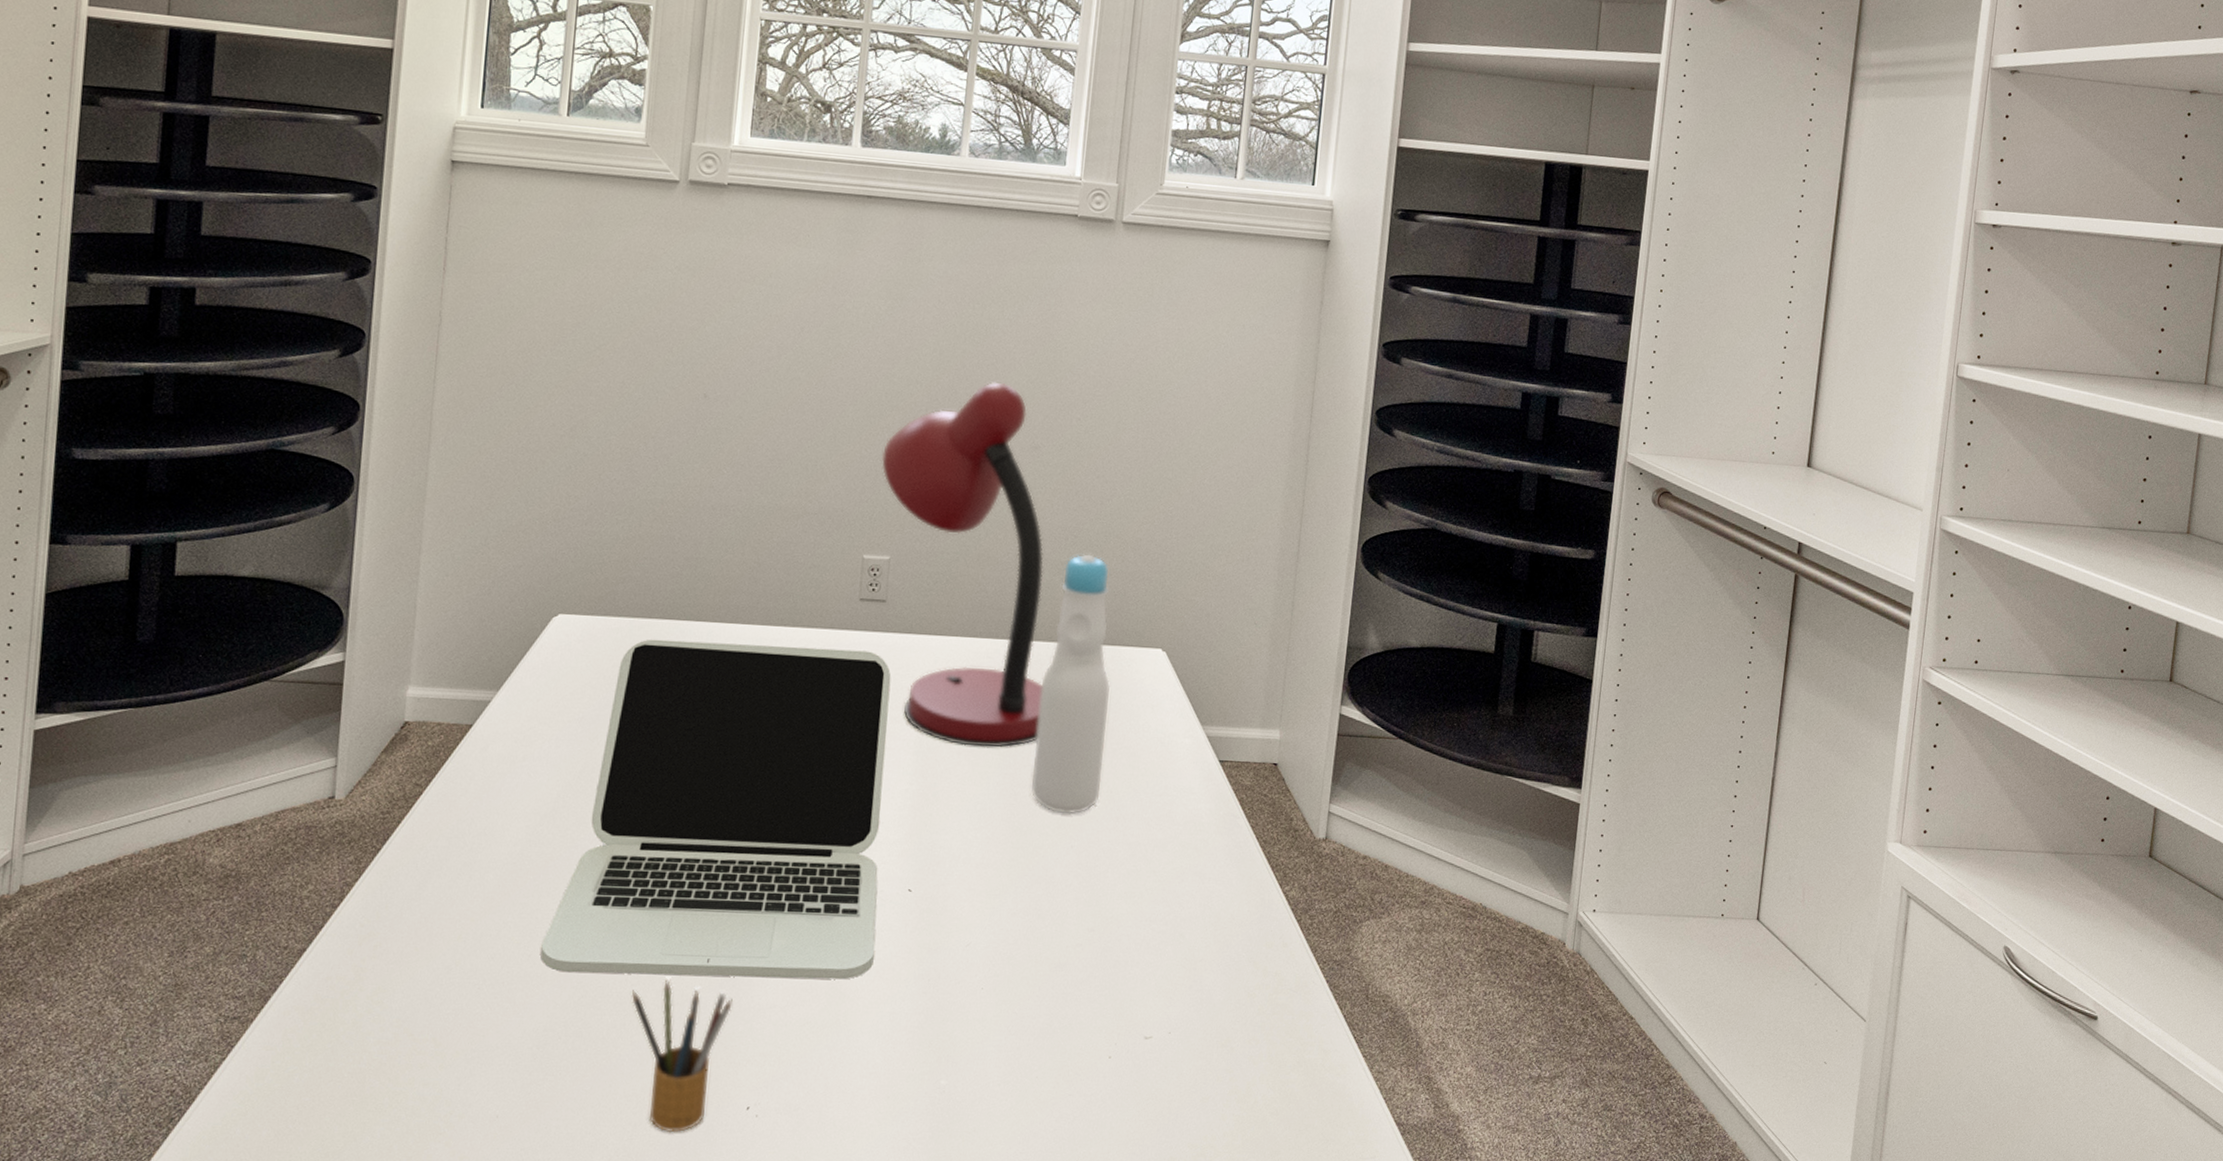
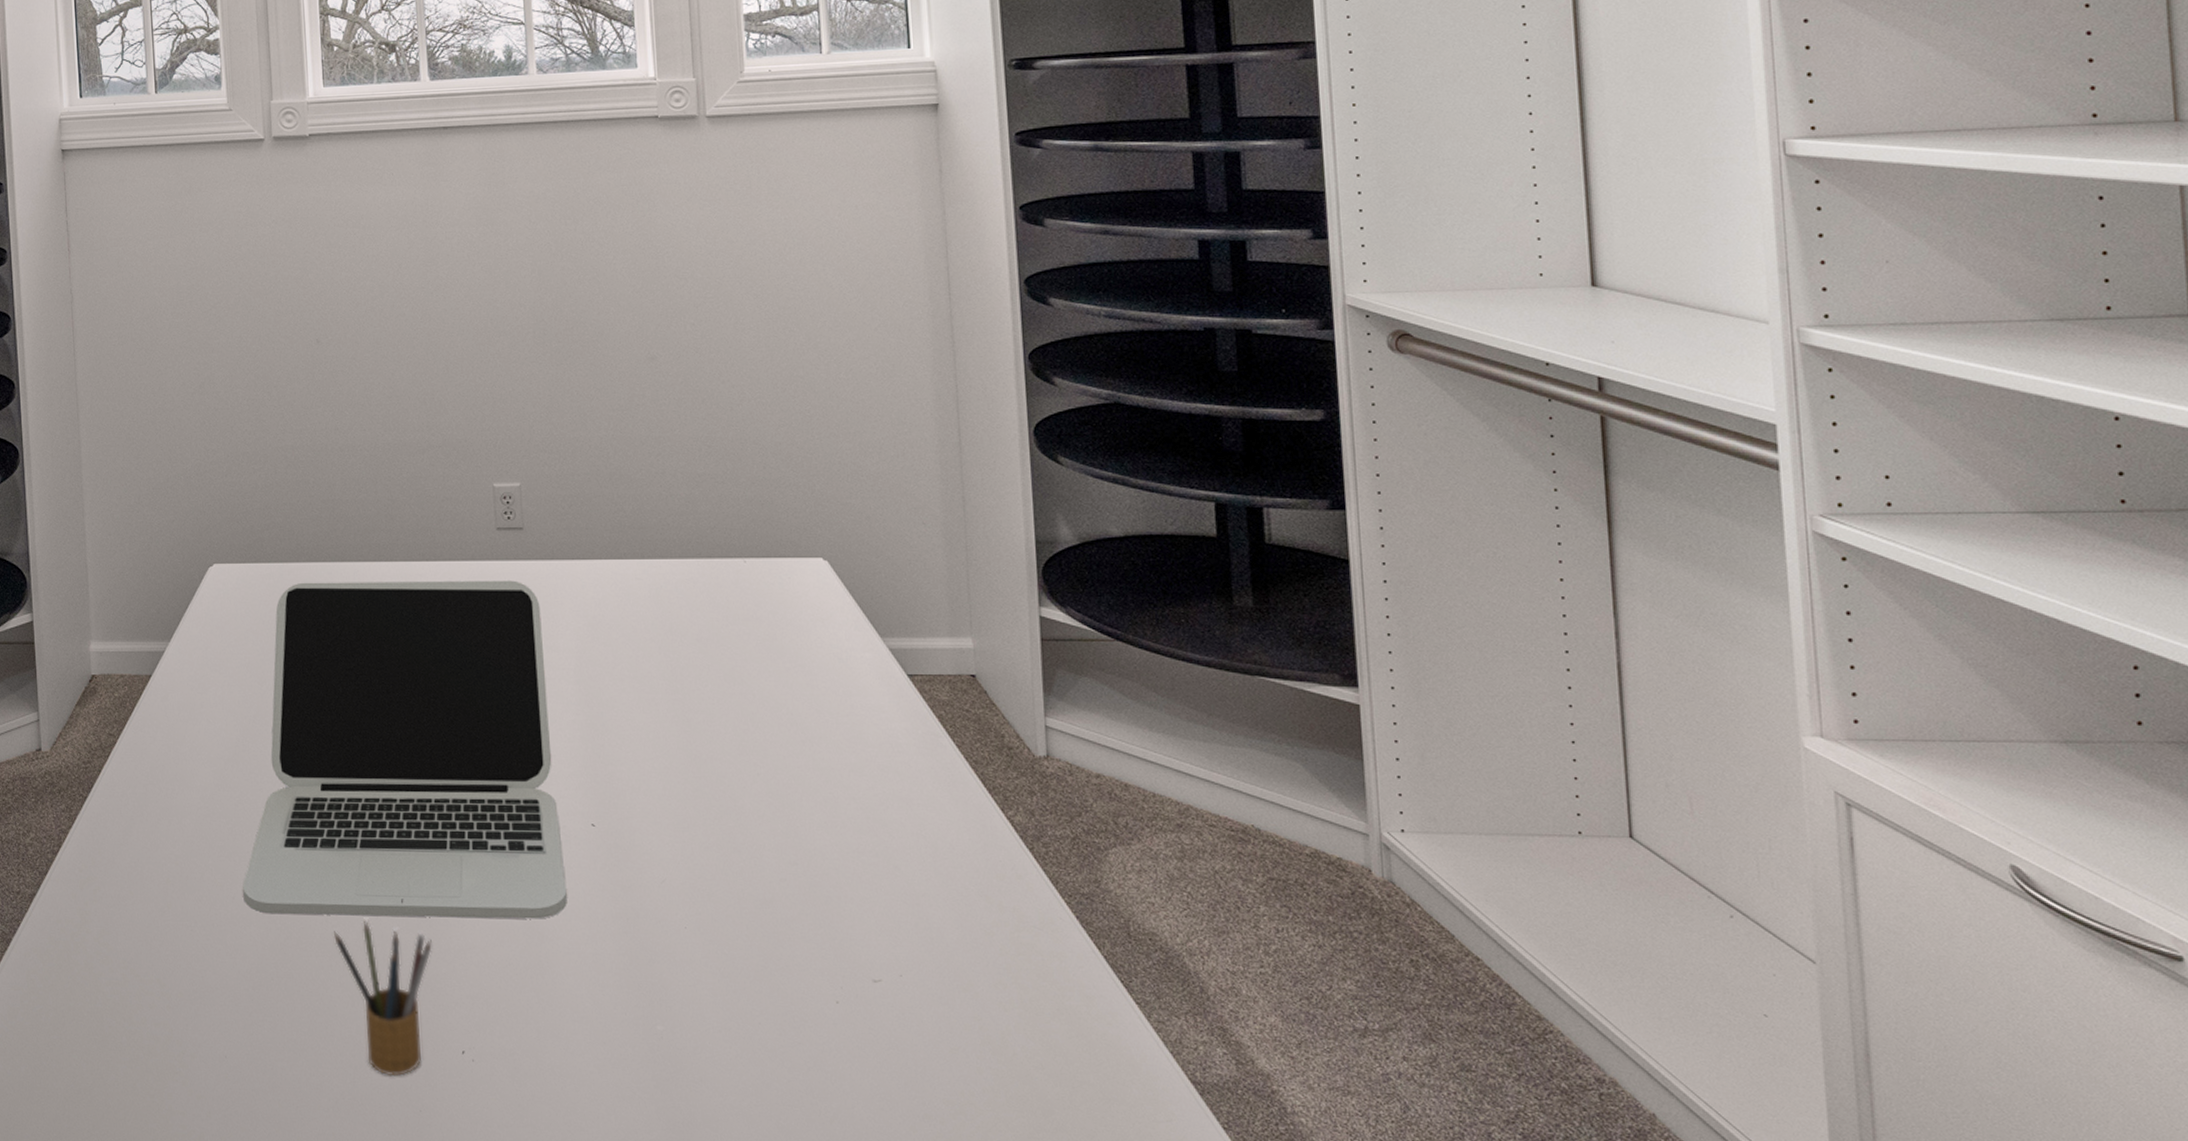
desk lamp: present [881,381,1044,748] -> none [497,295,702,672]
bottle: present [1030,554,1111,815] -> none [695,463,780,740]

